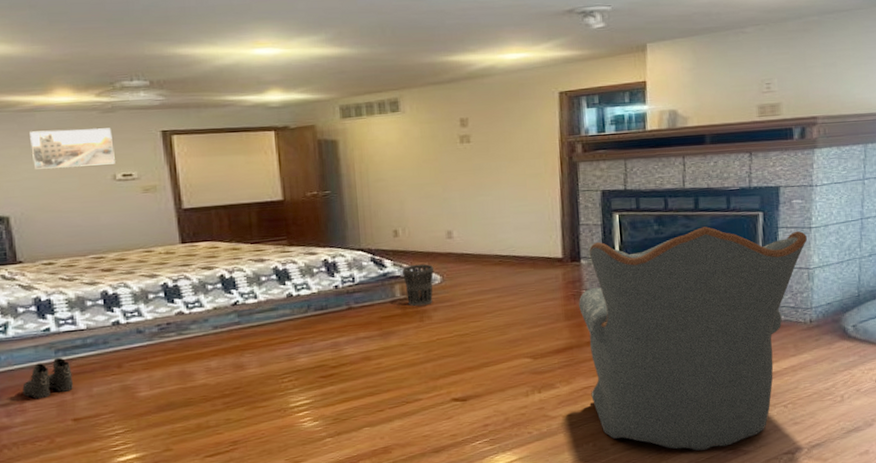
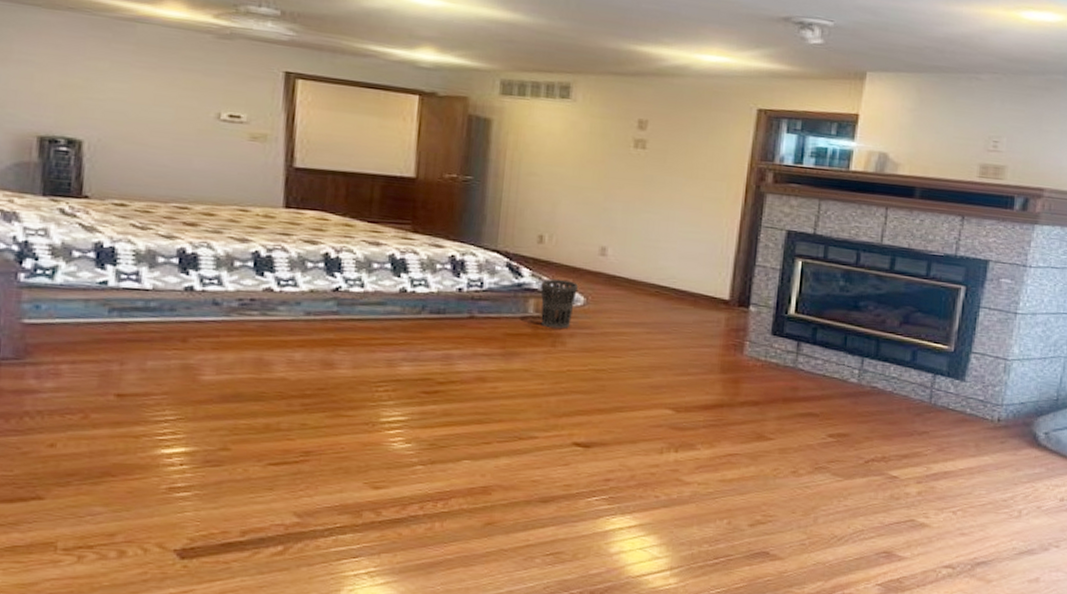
boots: present [22,357,73,400] -> none [60,317,126,364]
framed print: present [30,128,115,169] -> none [124,44,225,101]
armchair: present [579,226,807,451] -> none [735,288,1010,548]

